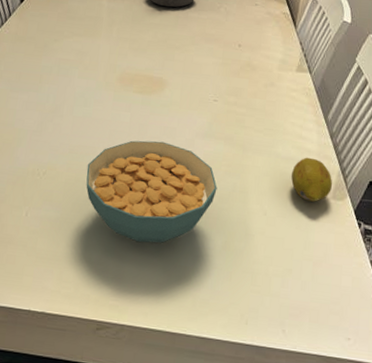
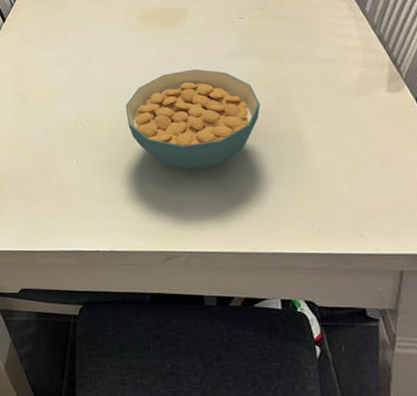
fruit: present [291,157,333,202] -> none [337,54,386,99]

